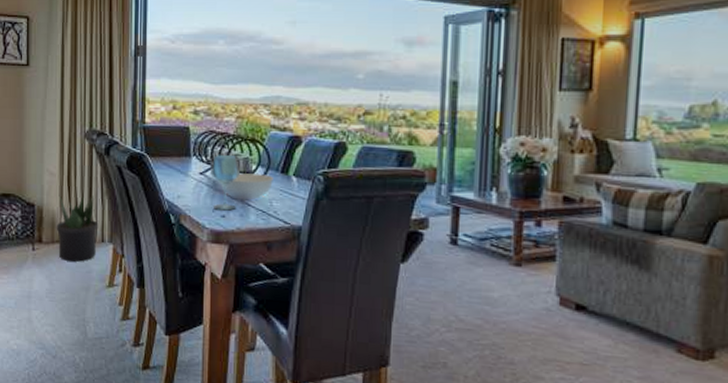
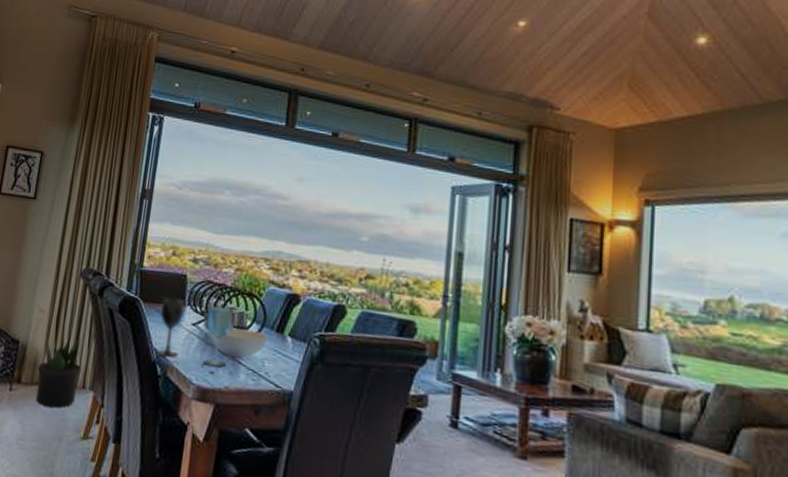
wine glass: none [167,149,190,205] -> present [156,297,185,357]

